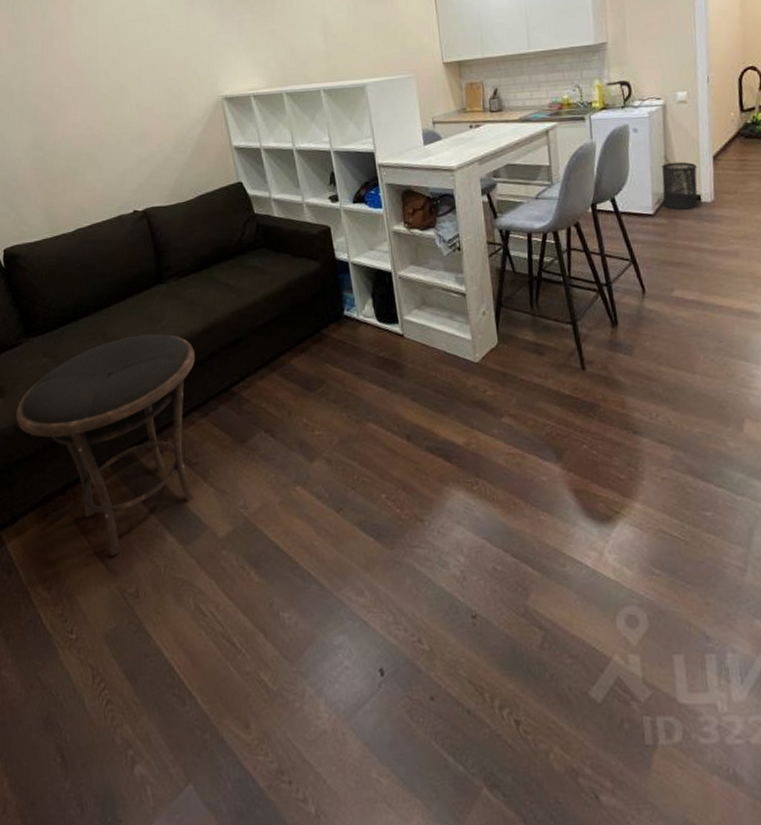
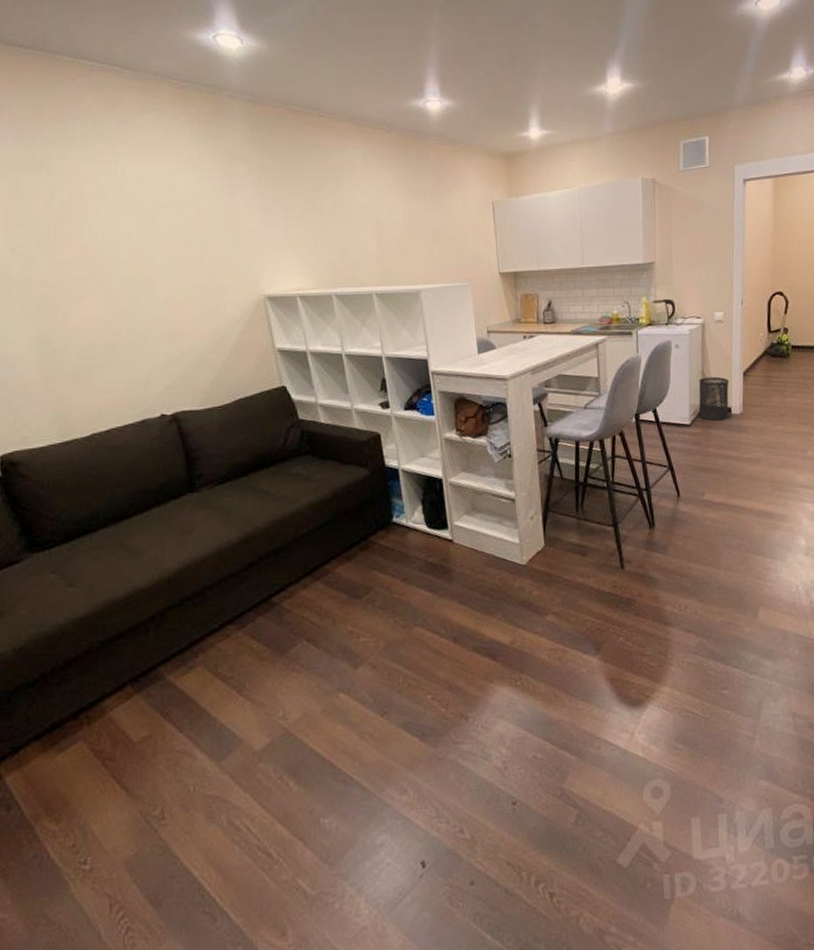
side table: present [16,334,195,556] -> none [17,545,230,780]

